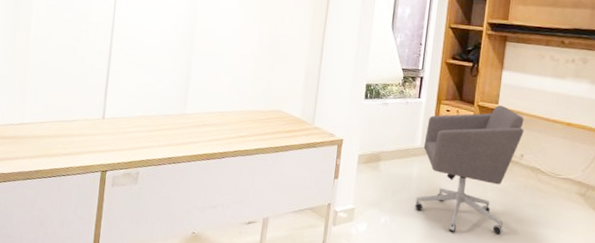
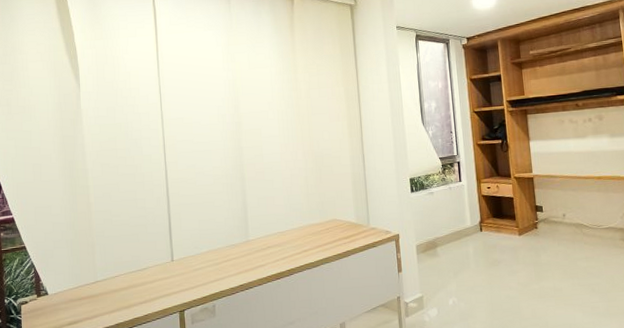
office chair: present [414,105,524,235] -> none [472,172,562,300]

